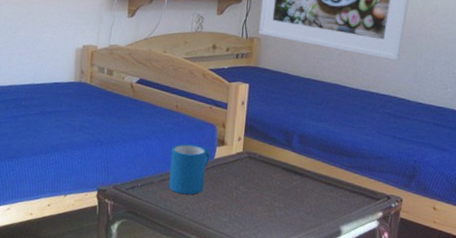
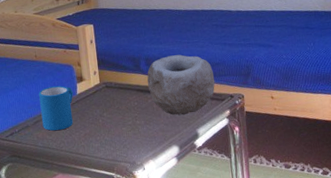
bowl: none [295,137,374,207] -> present [147,54,215,115]

